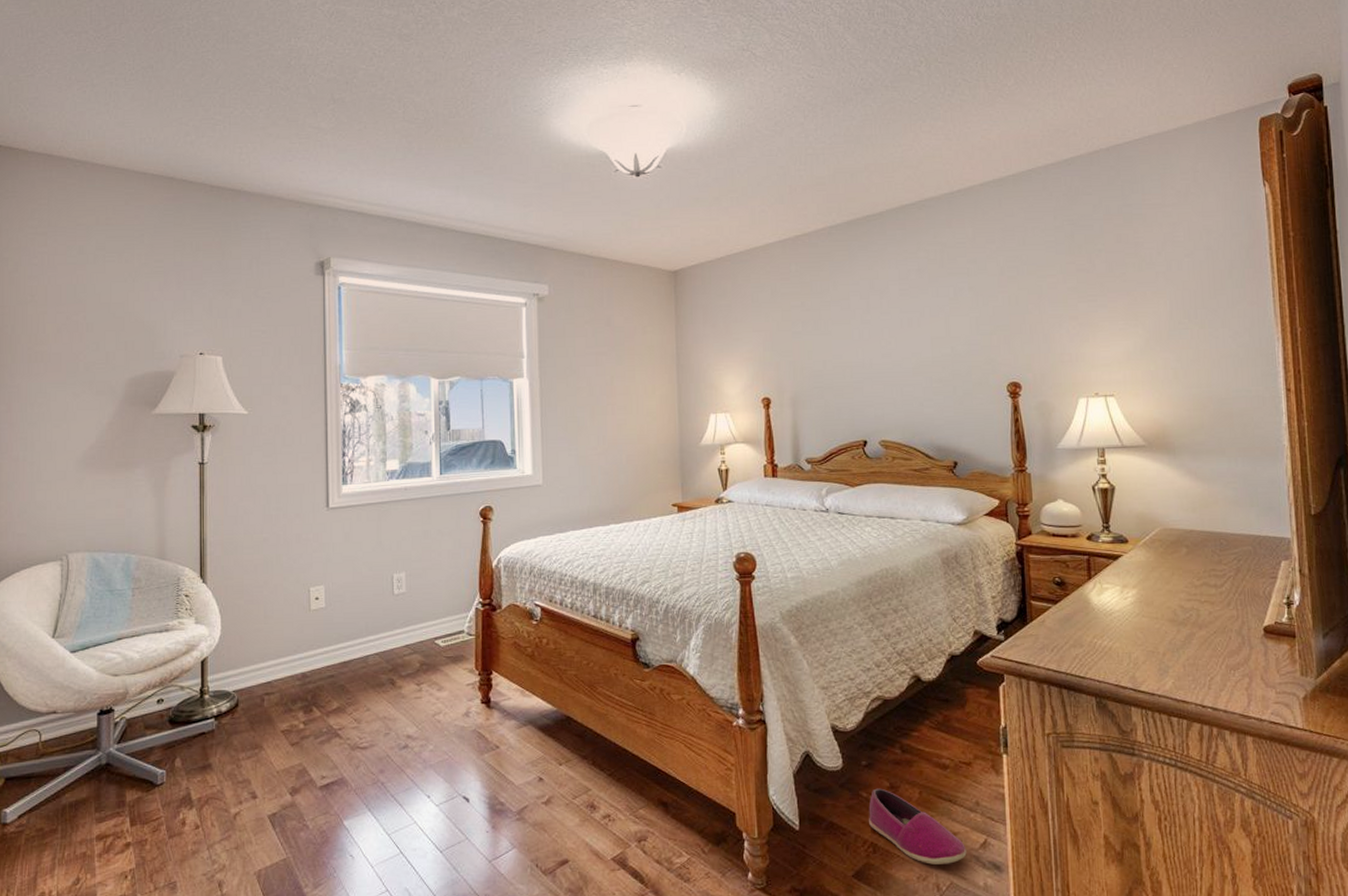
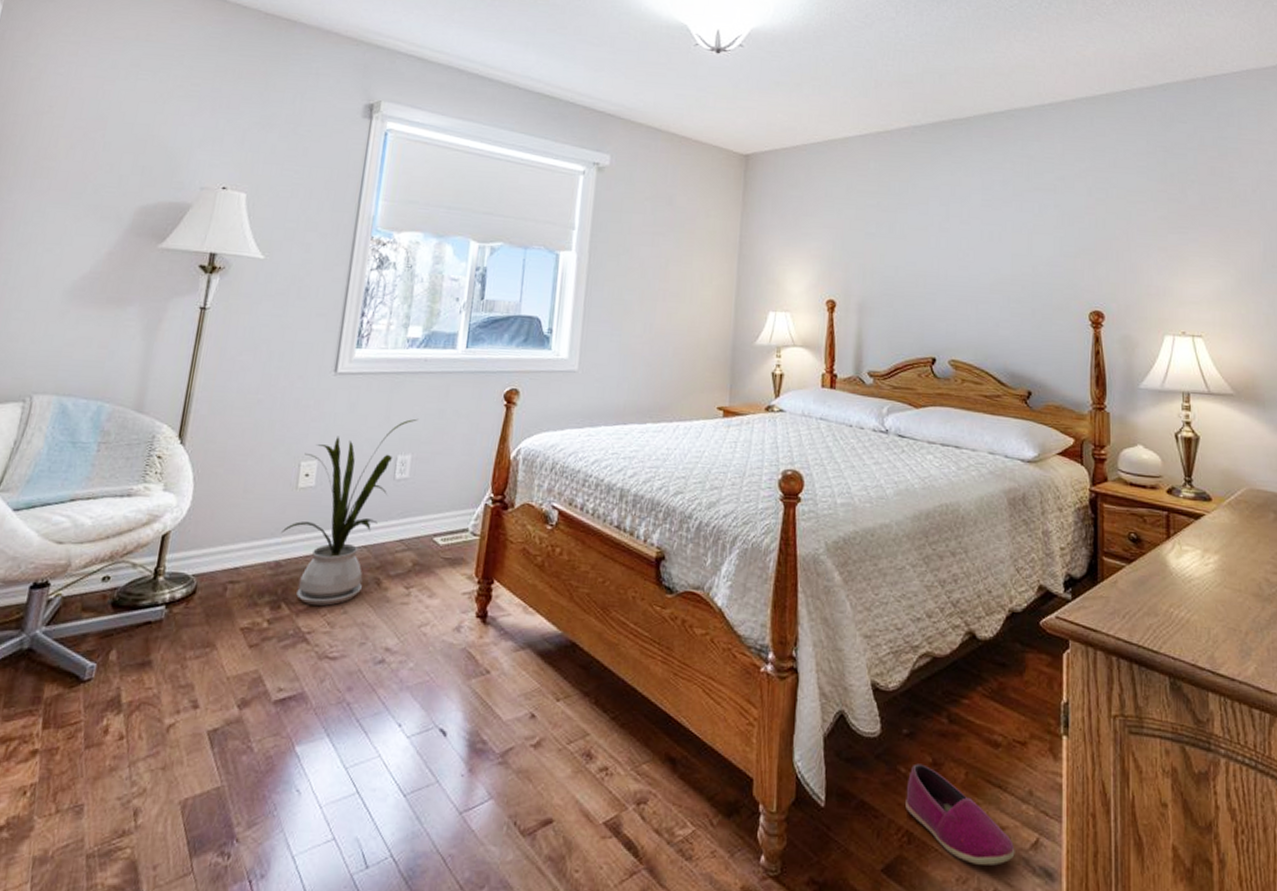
house plant: none [303,540,407,707] -> present [281,418,418,607]

